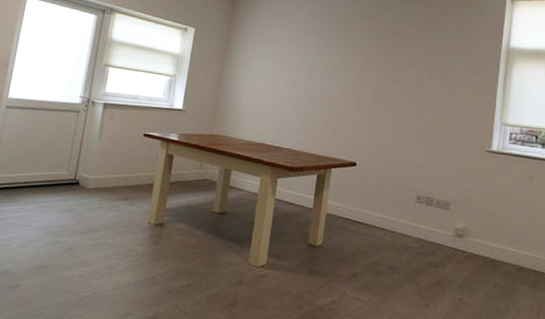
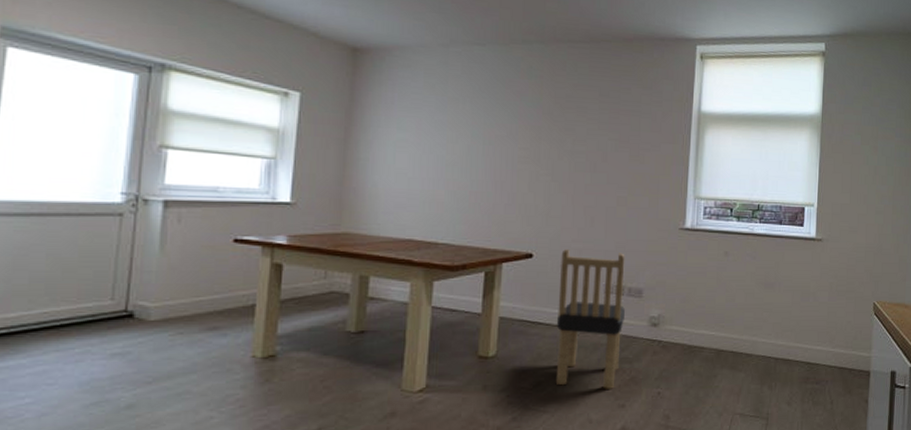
dining chair: none [369,161,435,289] -> present [555,249,625,389]

